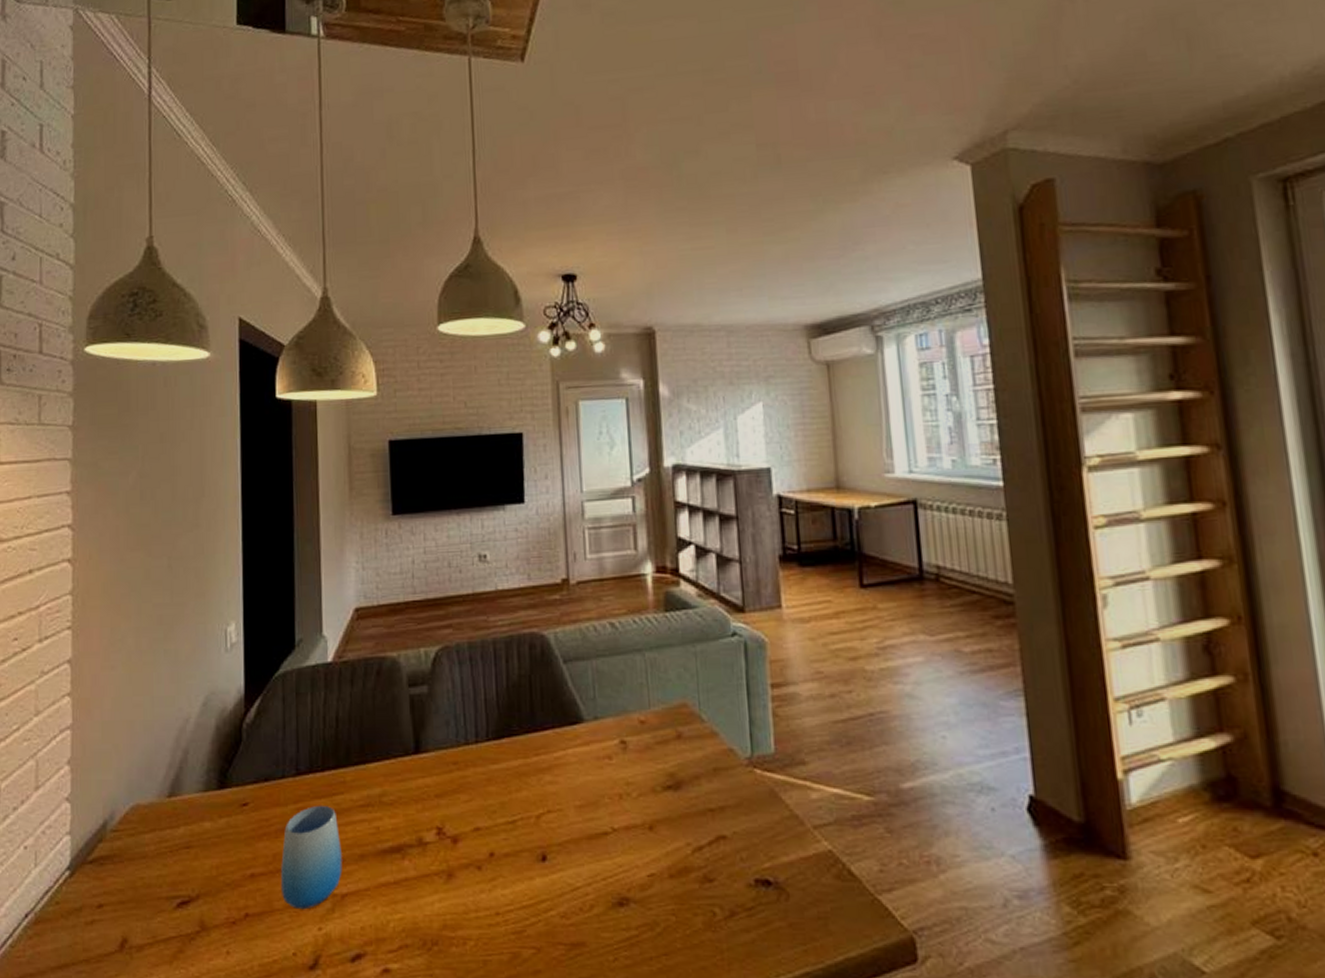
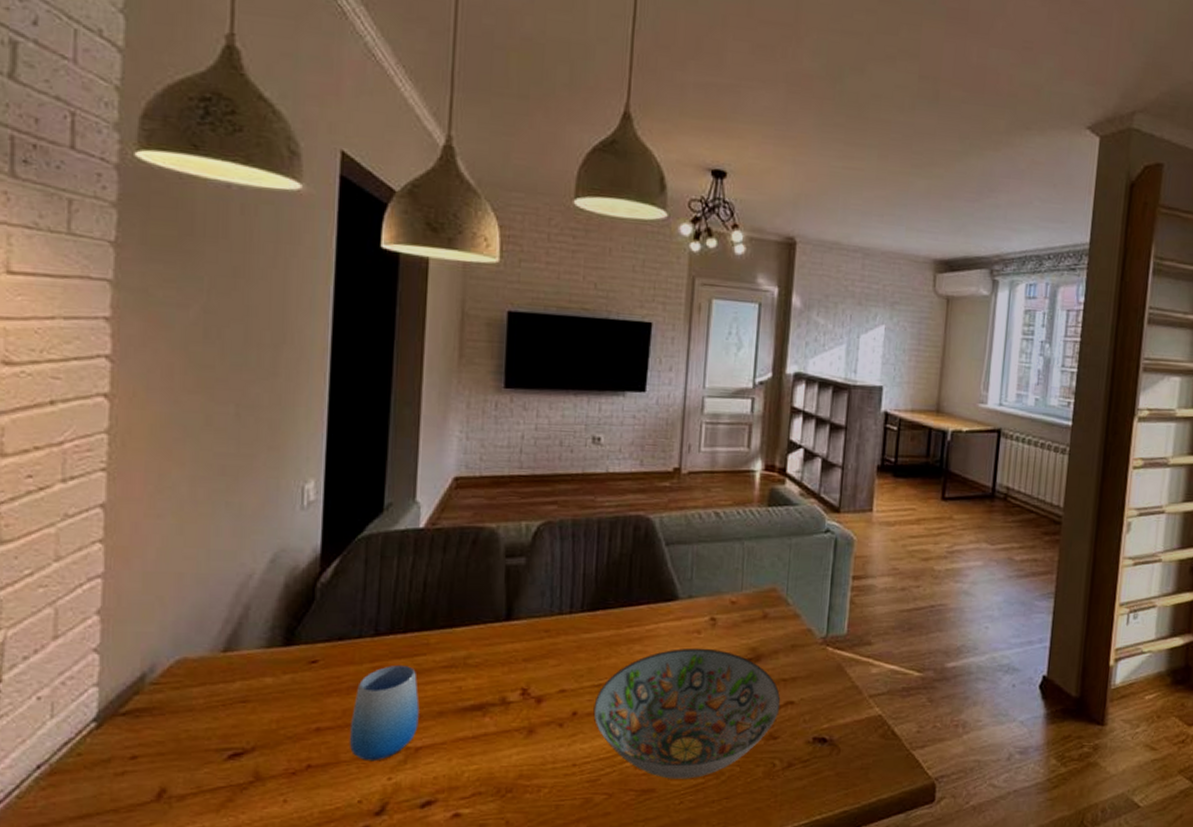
decorative bowl: none [510,775,712,931] -> present [593,648,781,779]

